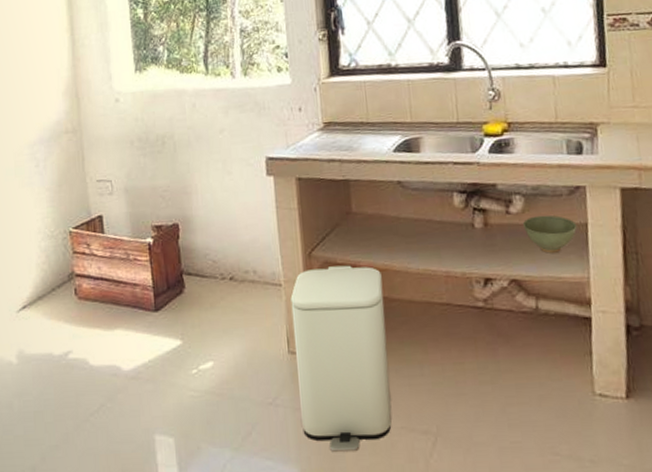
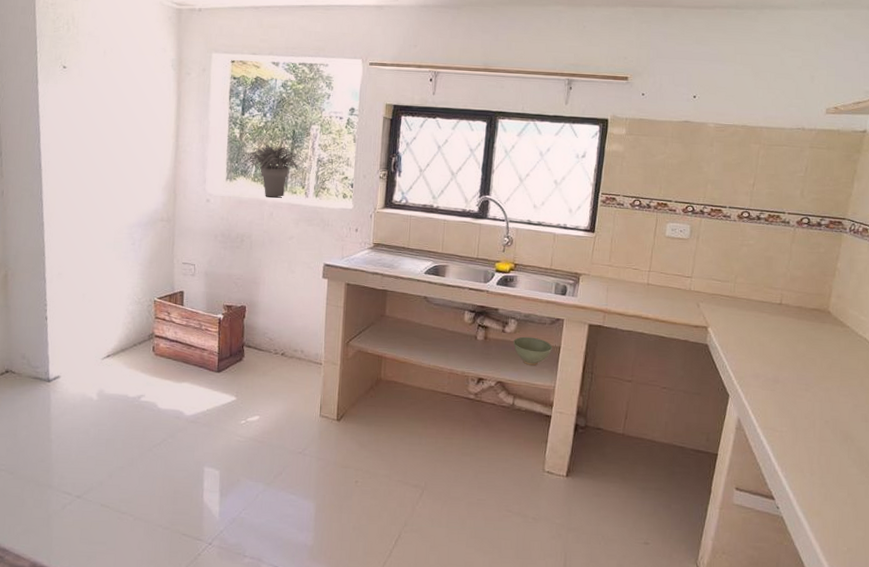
potted plant: none [153,19,227,86] -> present [244,145,306,198]
pedal bin: present [290,265,392,453] -> none [322,355,401,495]

